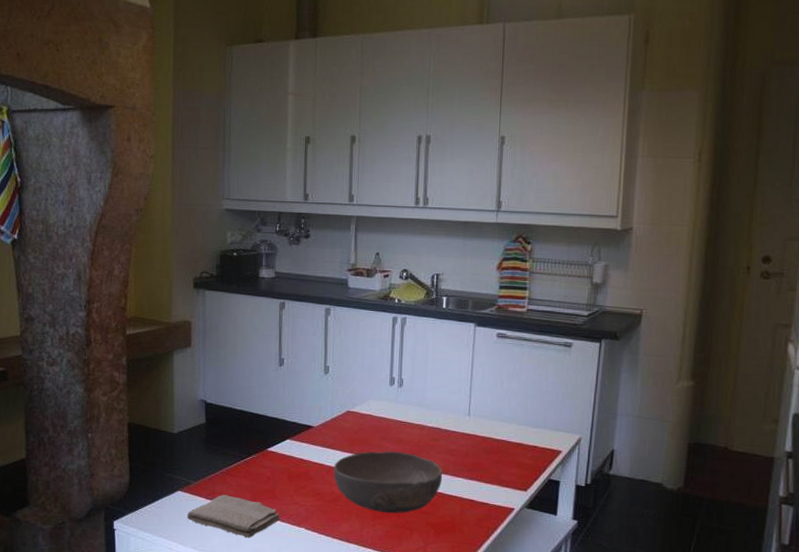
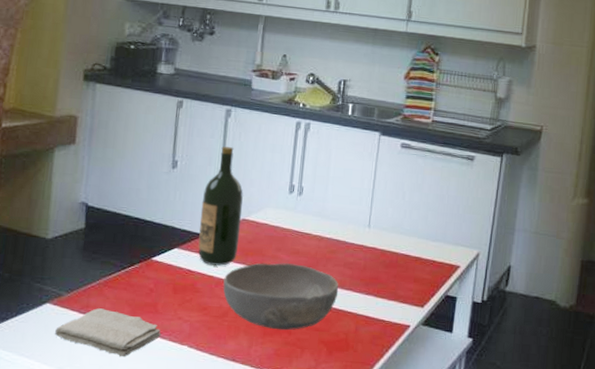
wine bottle: none [308,344,347,455] -> present [198,146,243,266]

